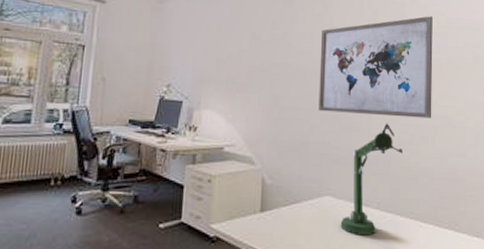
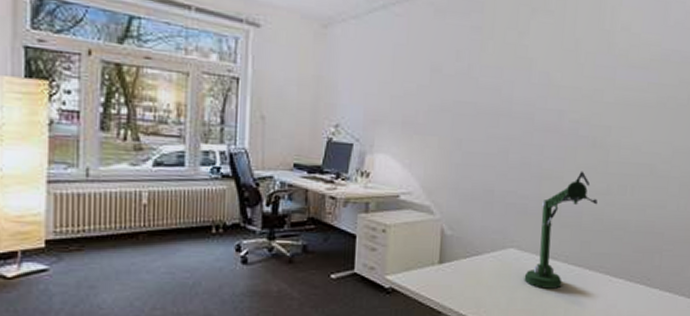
wall art: present [318,16,433,119] -> none [506,47,645,167]

